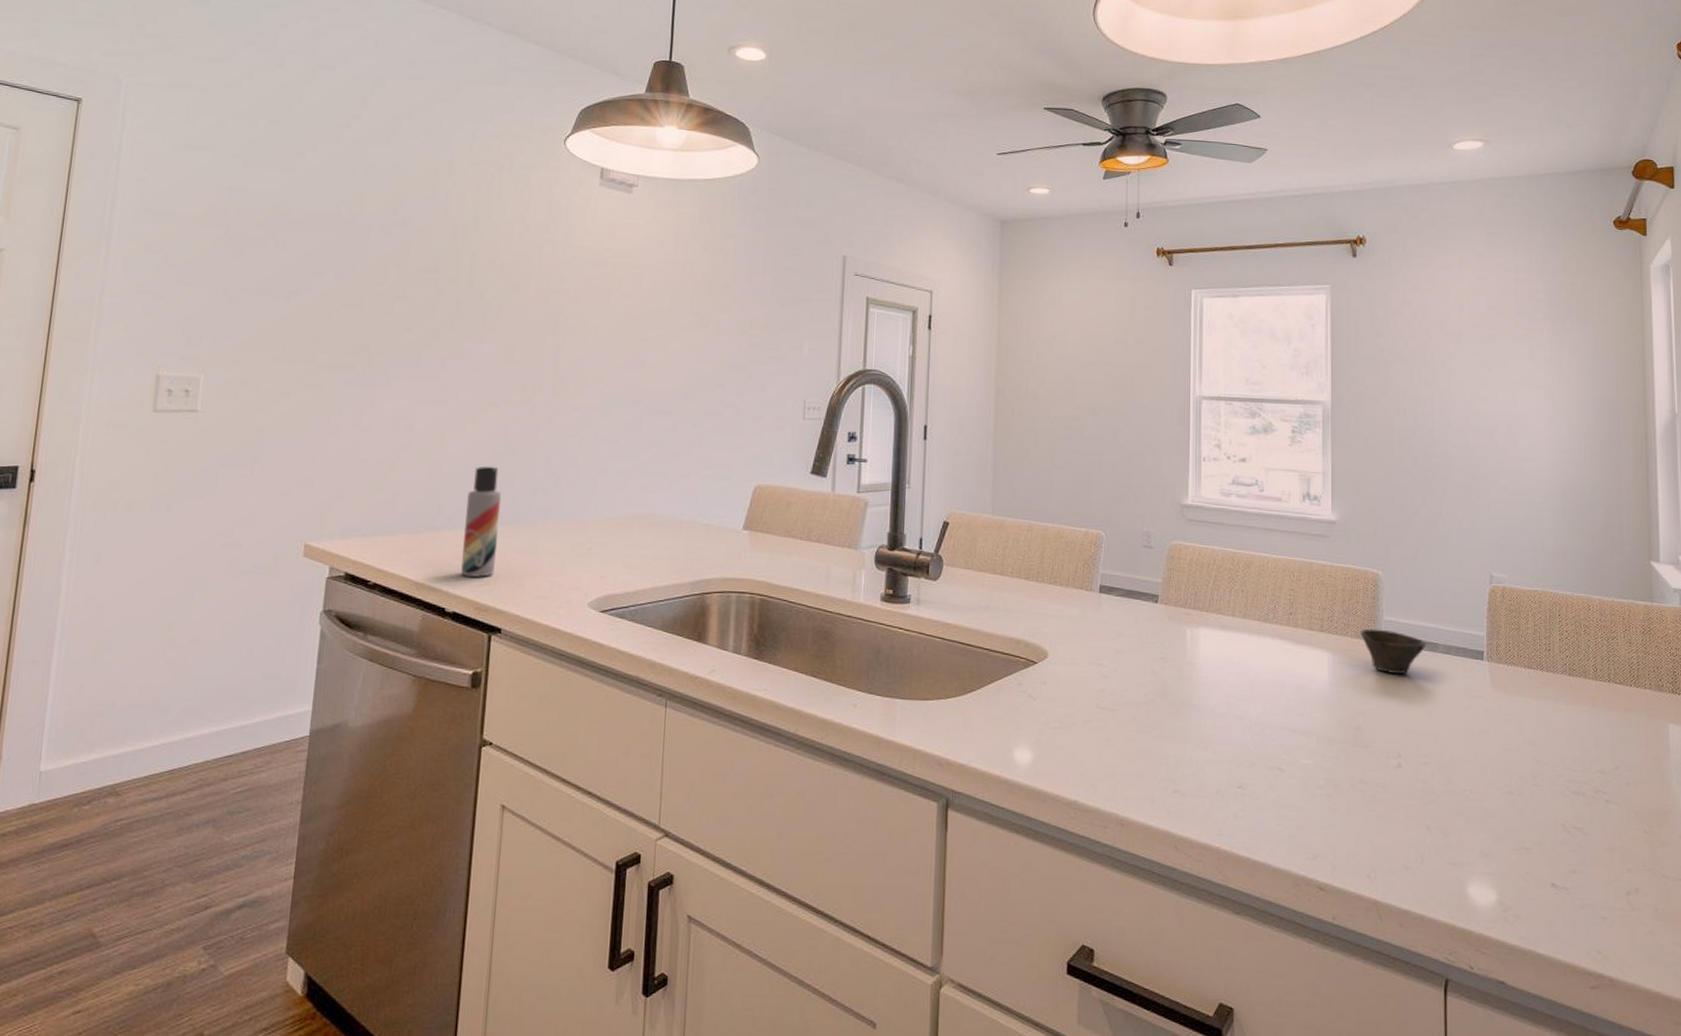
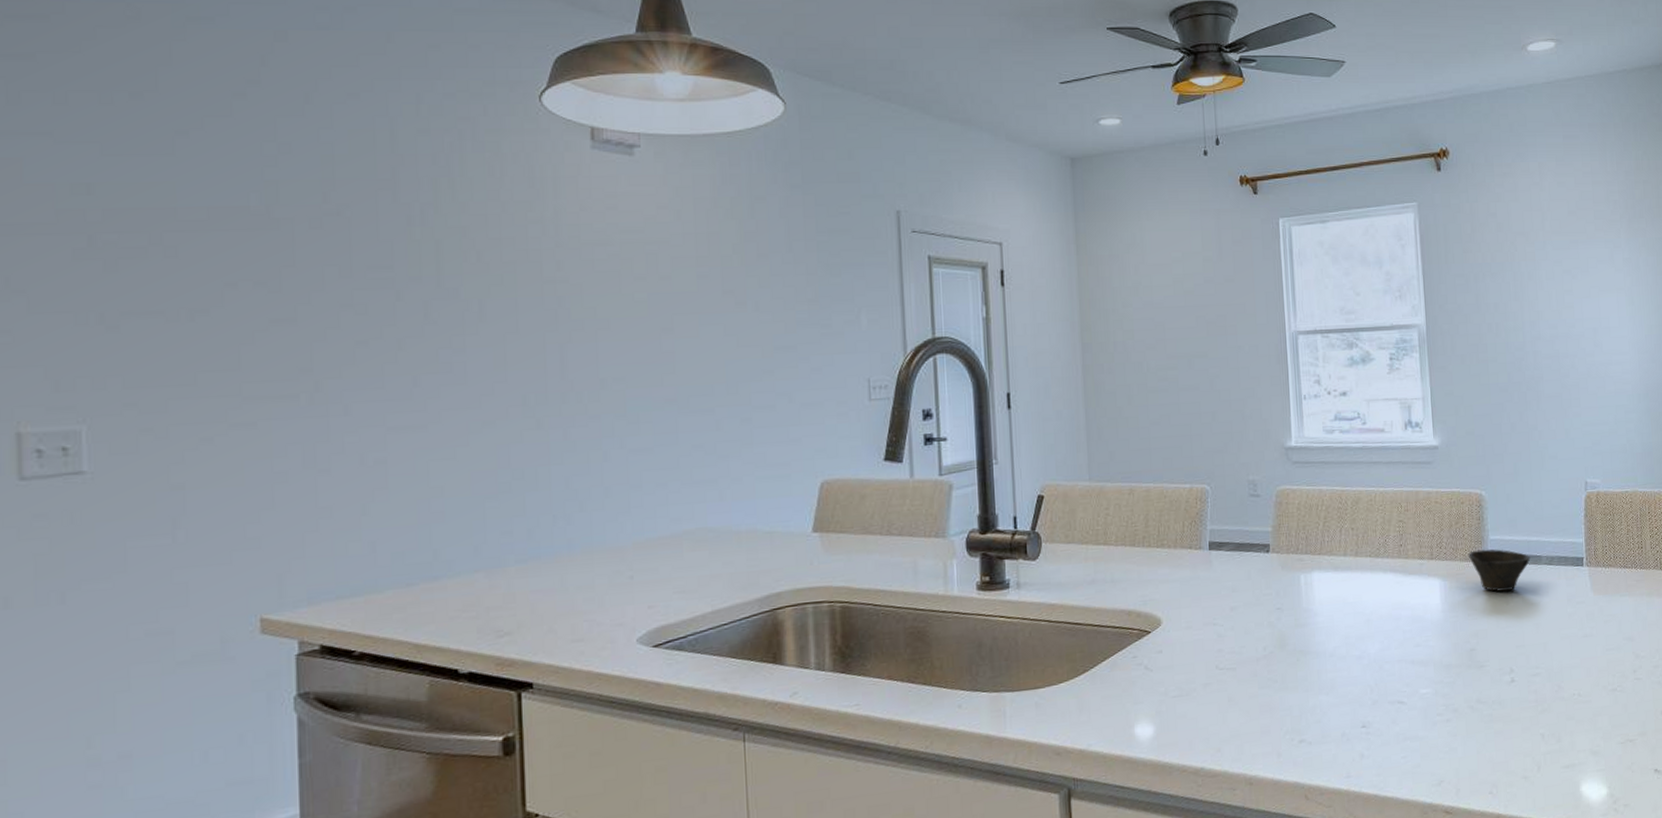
lotion bottle: present [461,466,502,578] -> none [469,496,515,630]

